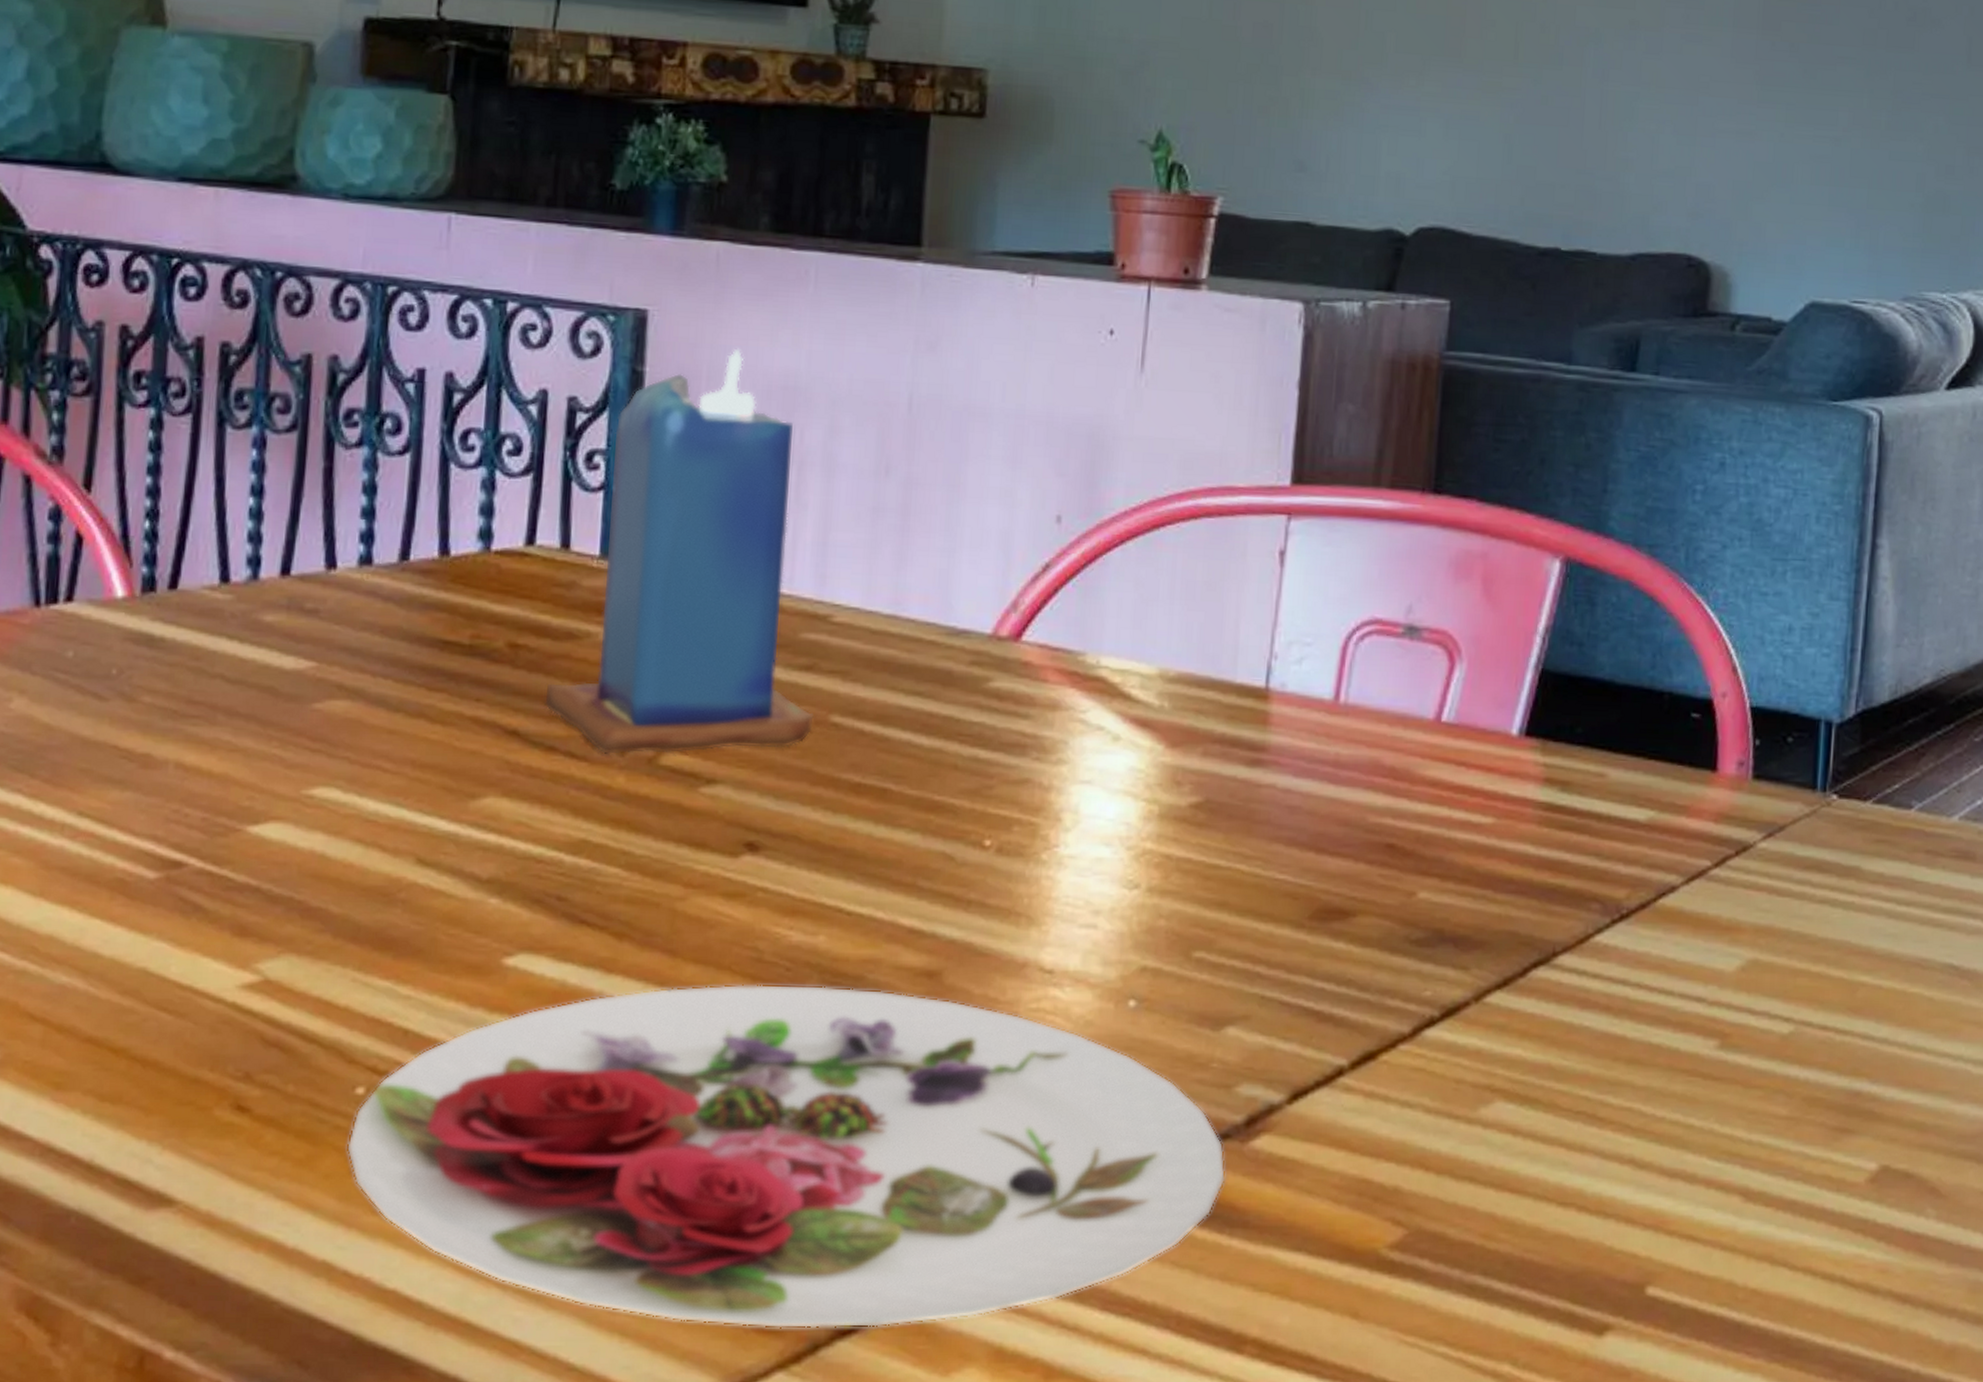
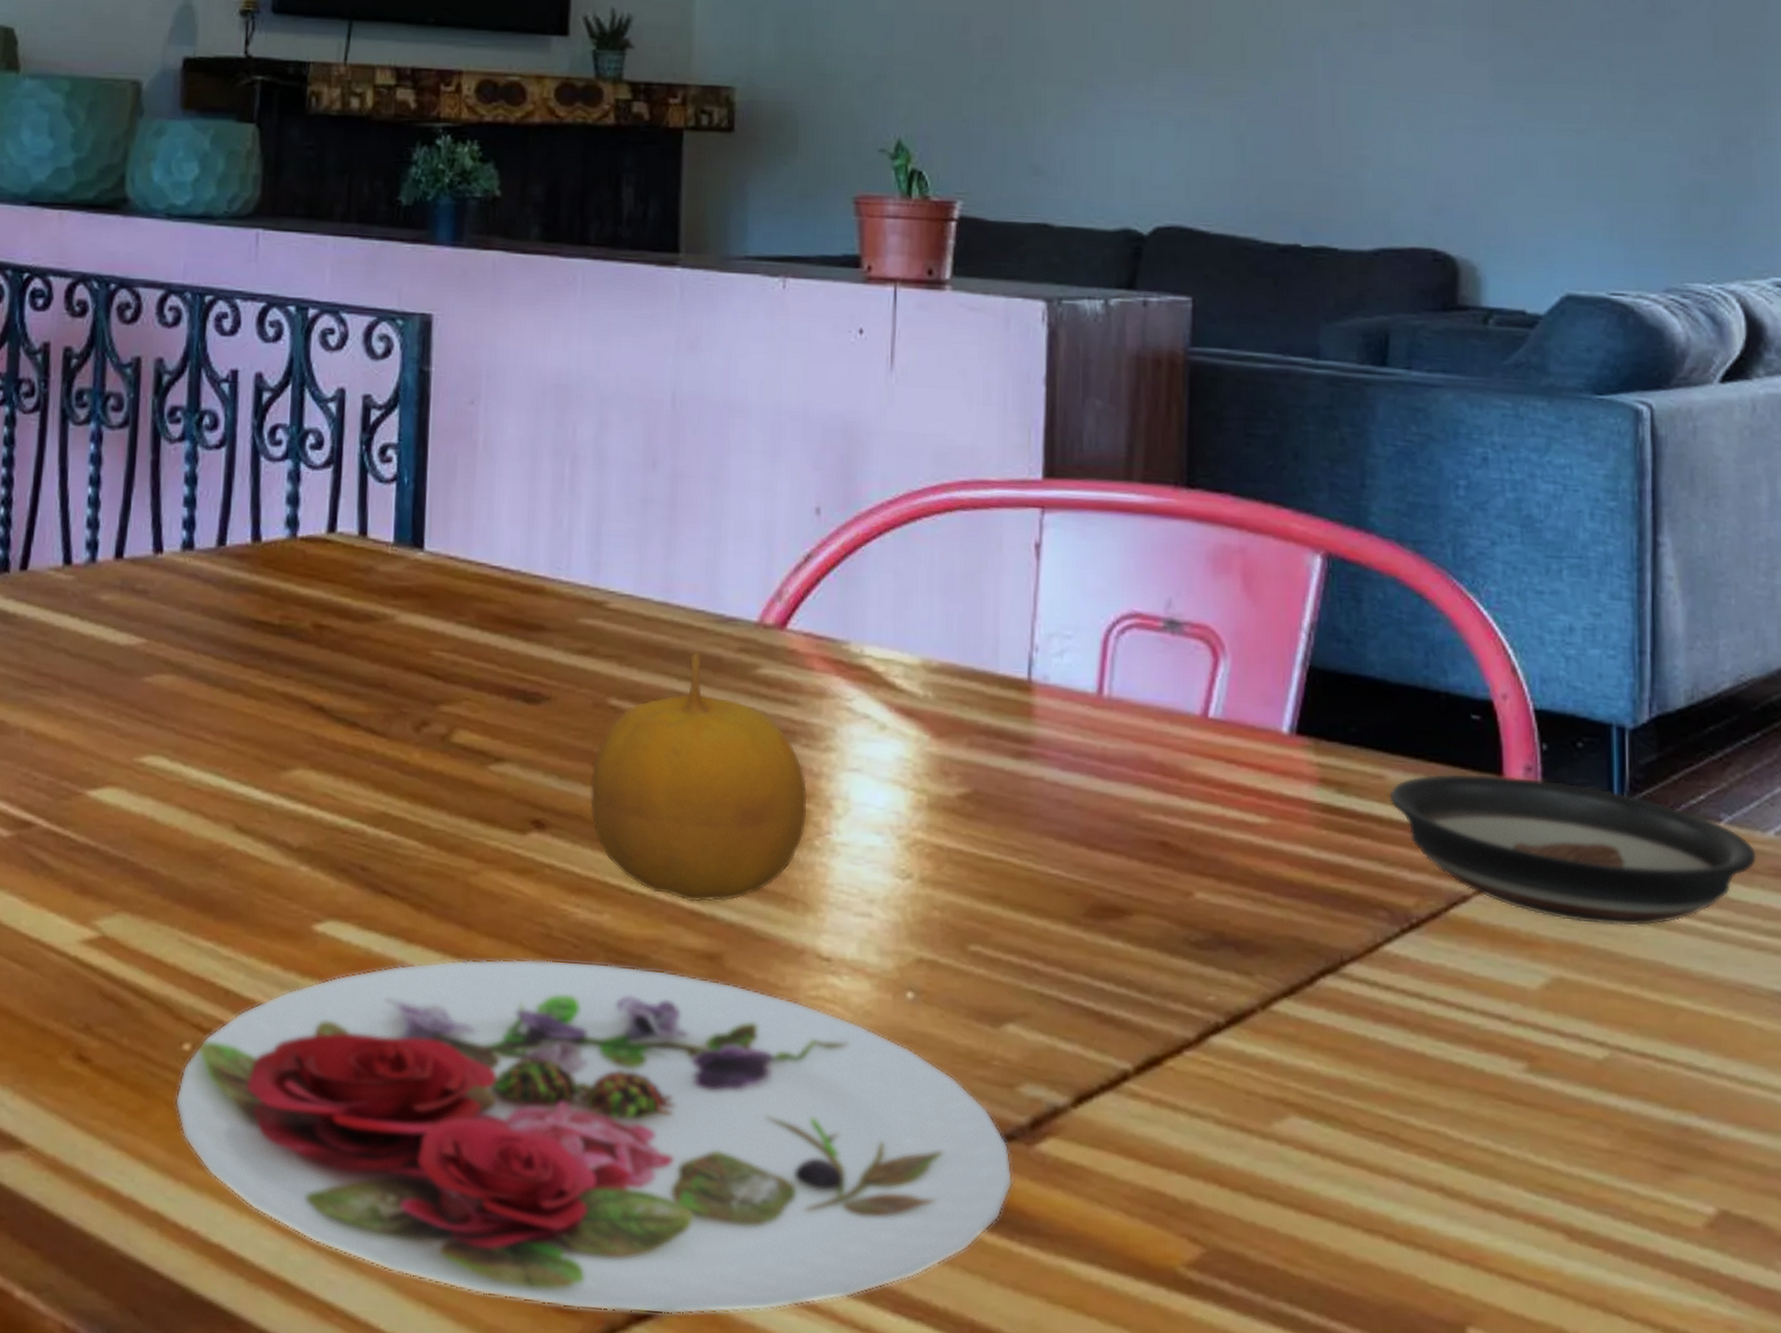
candle: present [545,348,815,754] -> none [347,349,594,732]
fruit: none [807,665,1037,920] -> present [590,651,808,902]
saucer: none [1609,770,1941,909] -> present [1389,773,1757,926]

